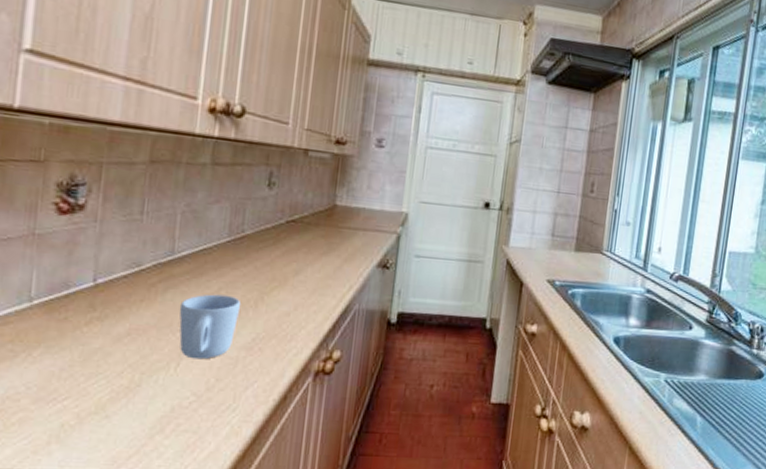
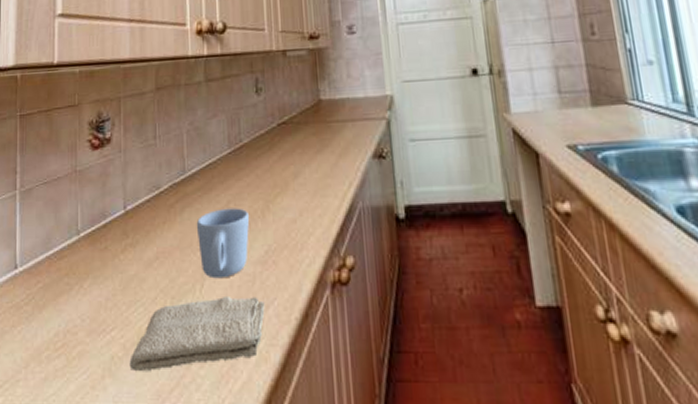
washcloth: none [82,375,244,439] -> present [129,295,265,371]

